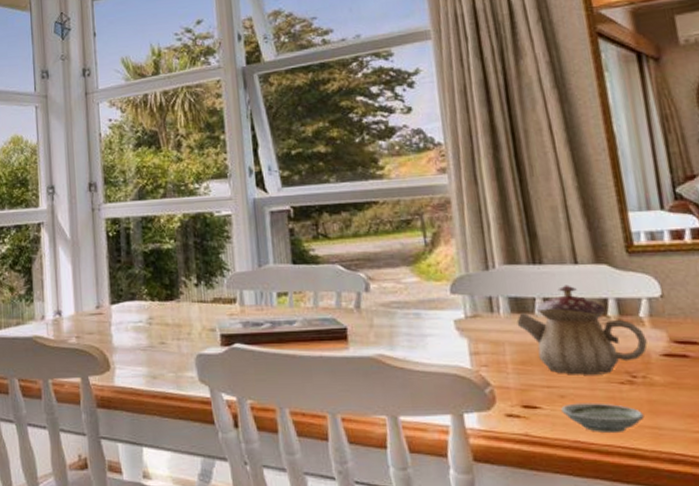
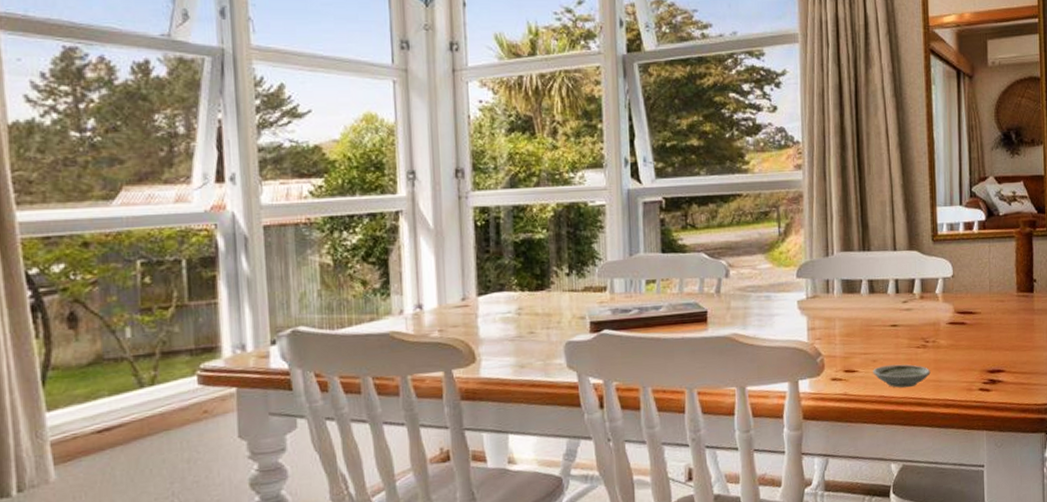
teapot: present [516,285,647,375] -> none [846,268,939,343]

